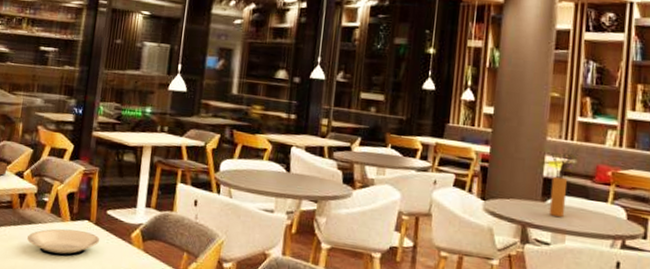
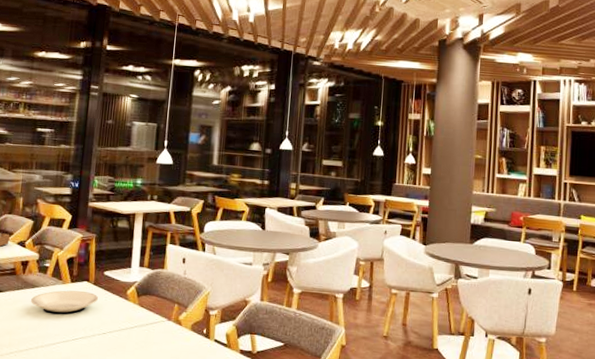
vase: present [548,145,580,218] -> none [476,197,499,256]

